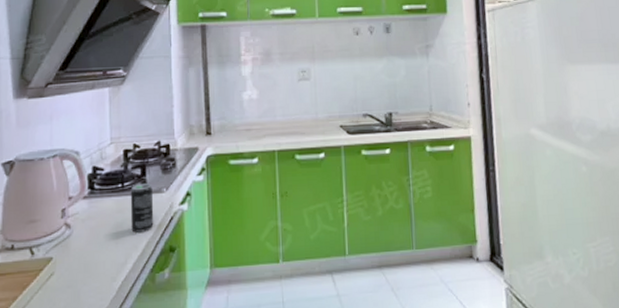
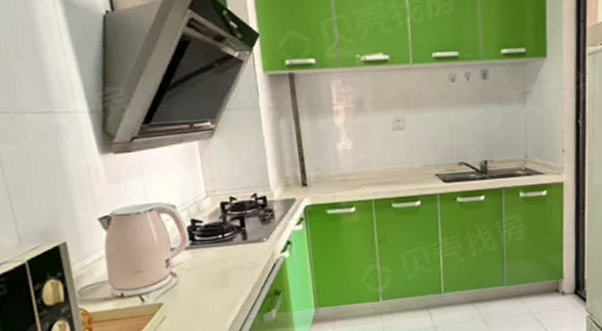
beverage can: present [130,183,154,233] -> none [231,234,258,279]

